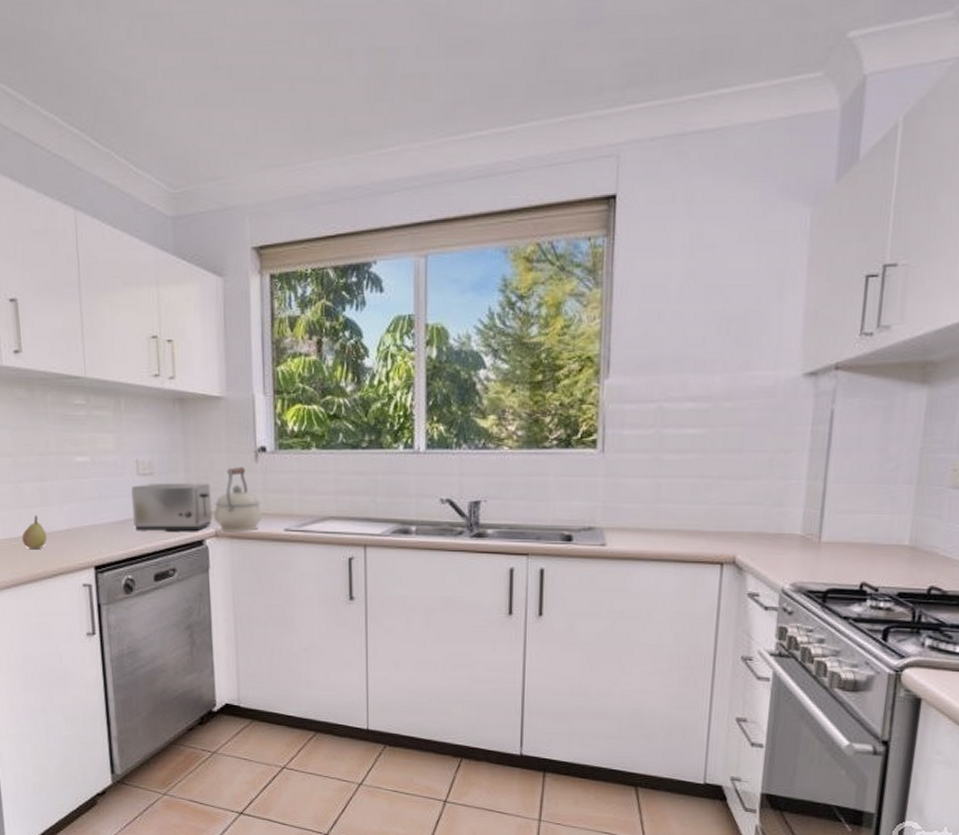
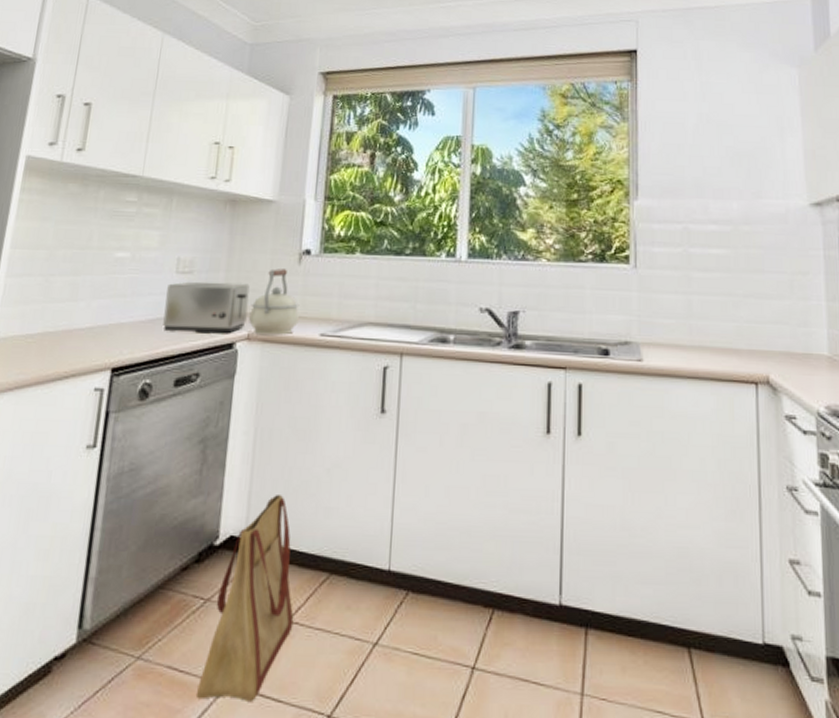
fruit: present [21,515,47,548] -> none [38,311,67,347]
shopping bag: none [215,670,289,824] -> present [195,493,294,702]

